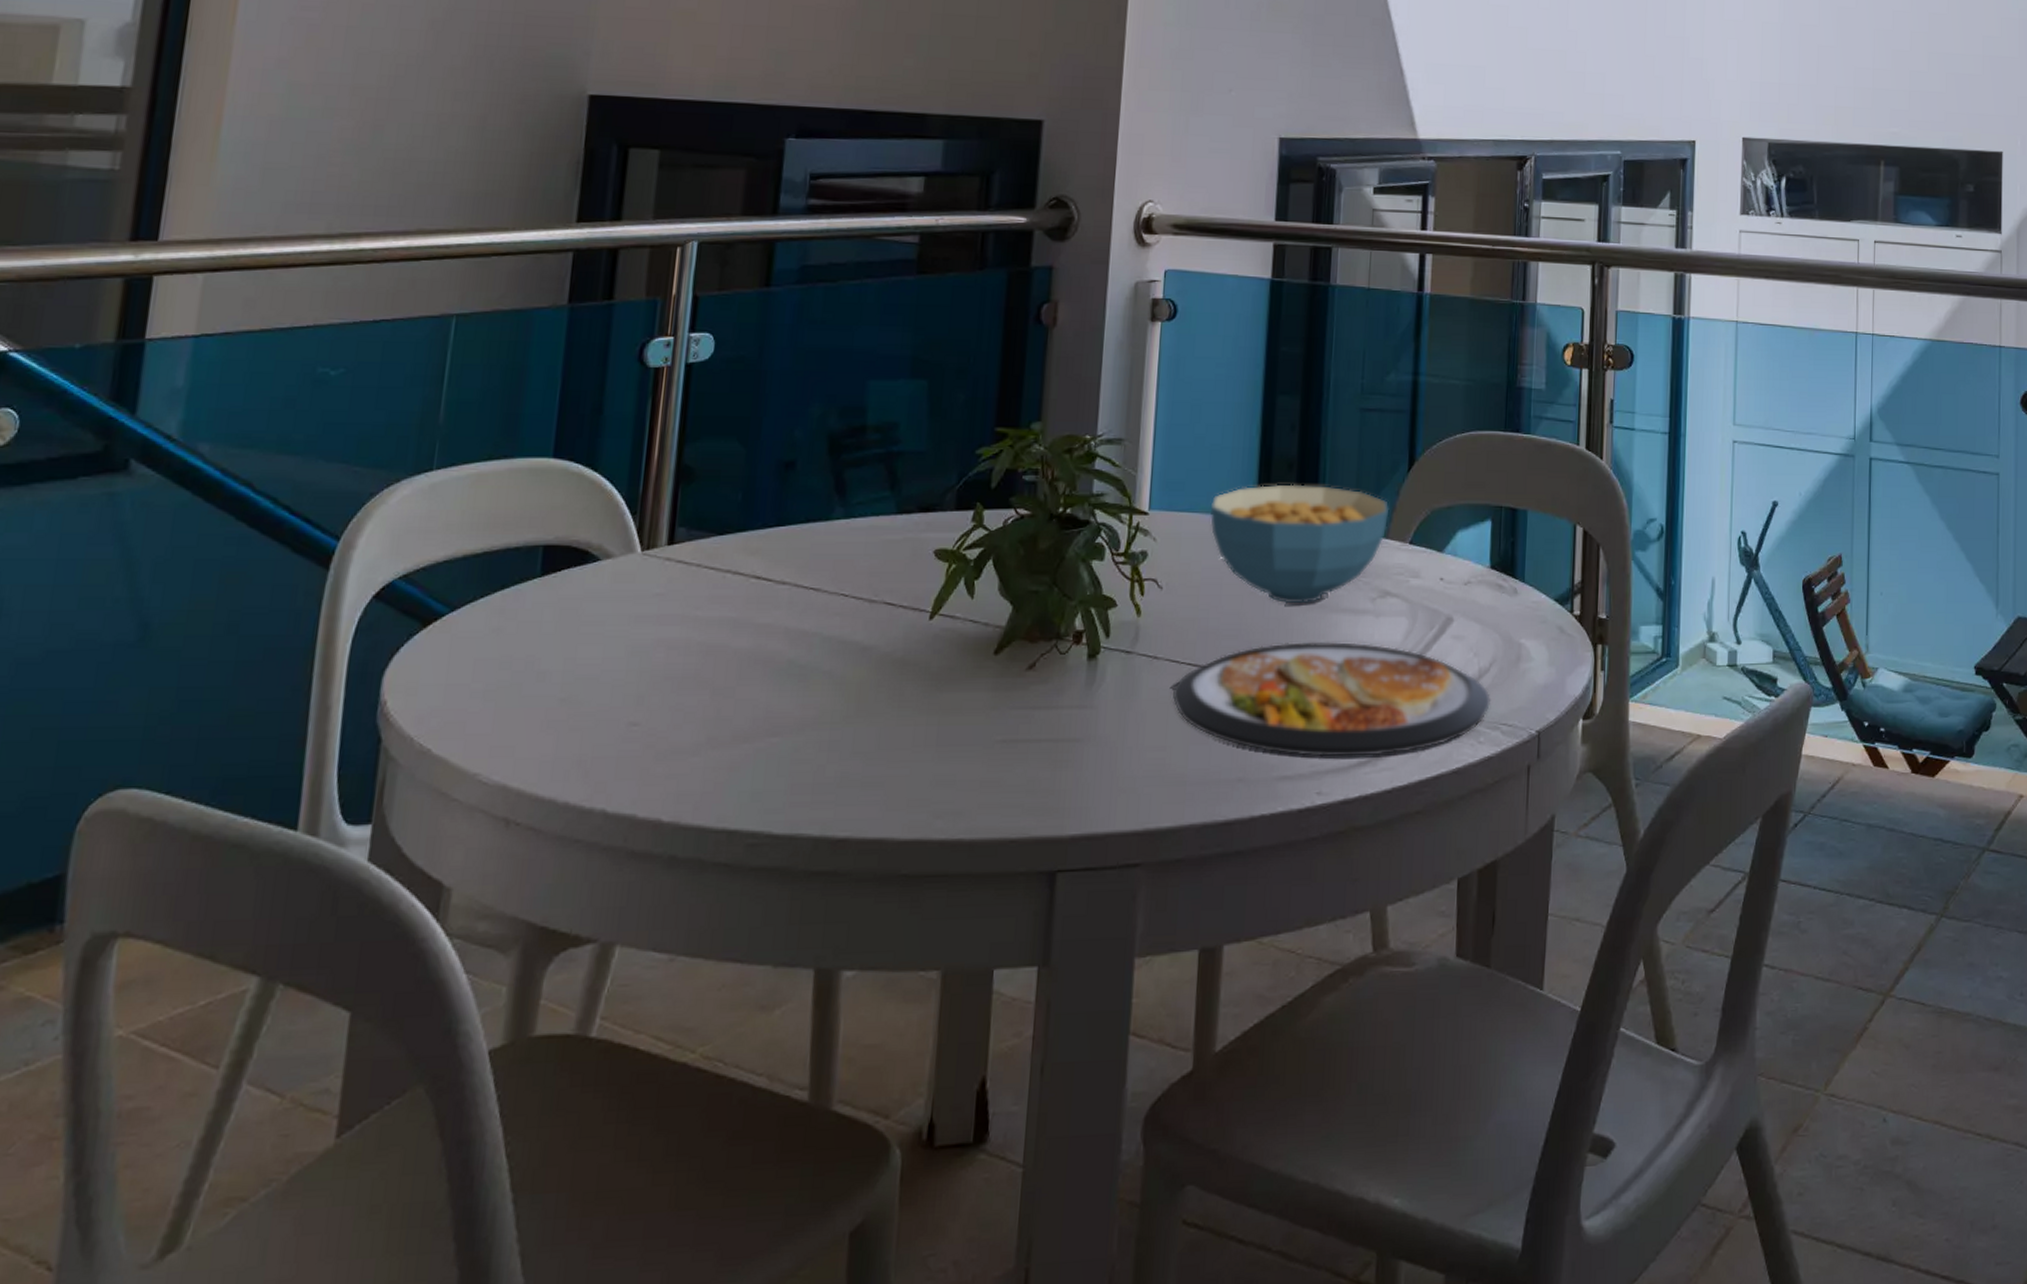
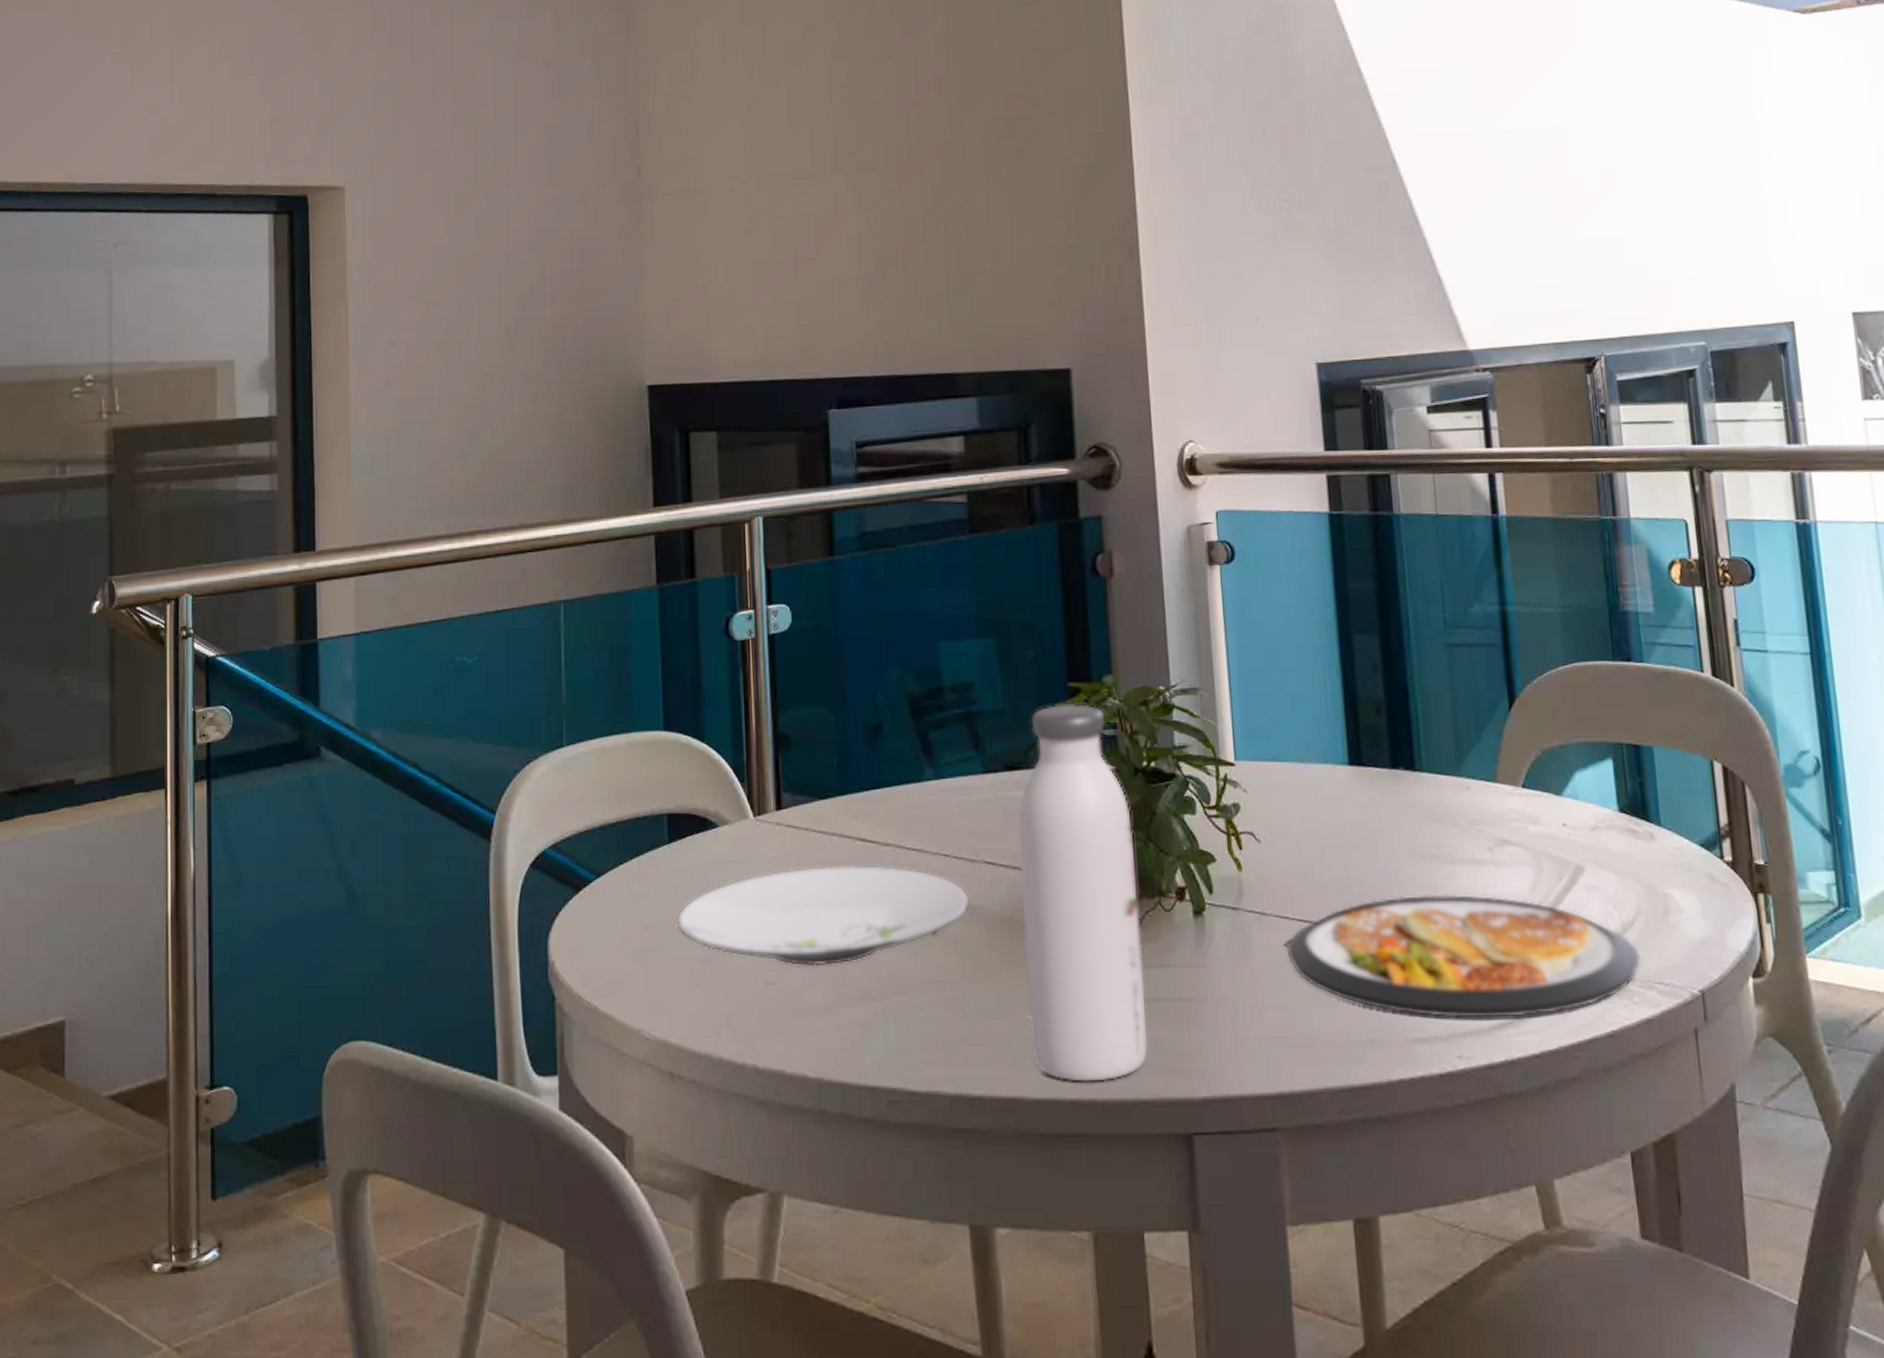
plate: none [536,604,863,707] -> present [676,866,970,967]
water bottle: none [905,448,1040,822] -> present [1017,703,1148,1082]
cereal bowl: present [1210,484,1390,604] -> none [1298,728,1495,855]

